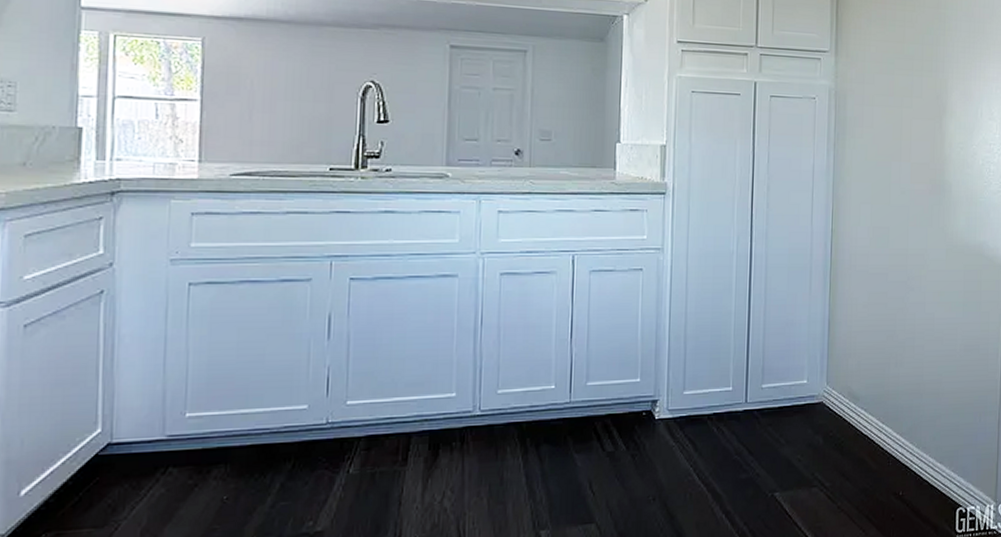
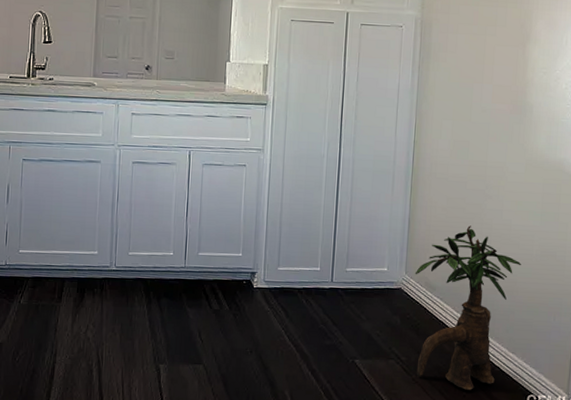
decorative plant: none [836,323,946,512] -> present [415,226,522,390]

